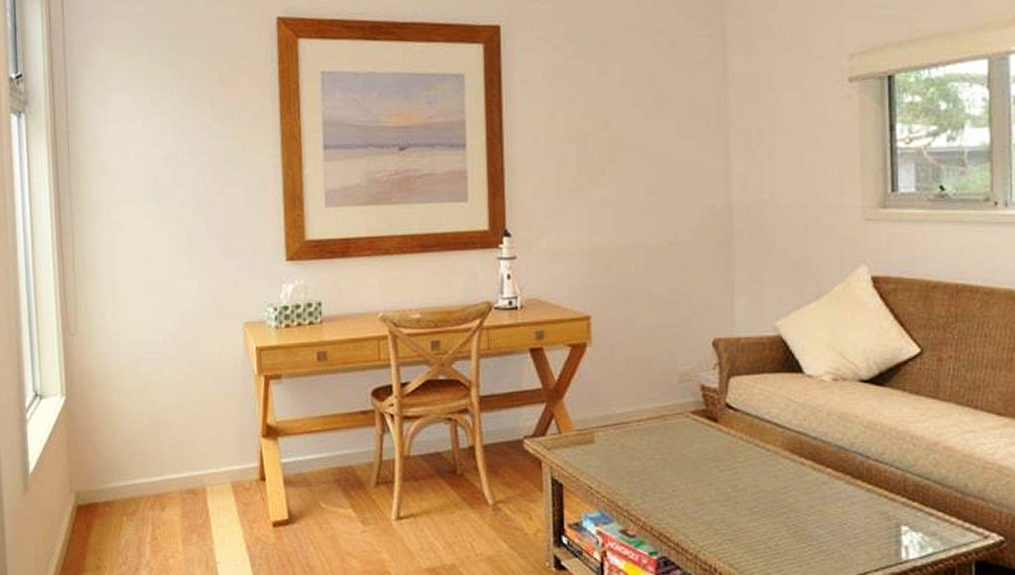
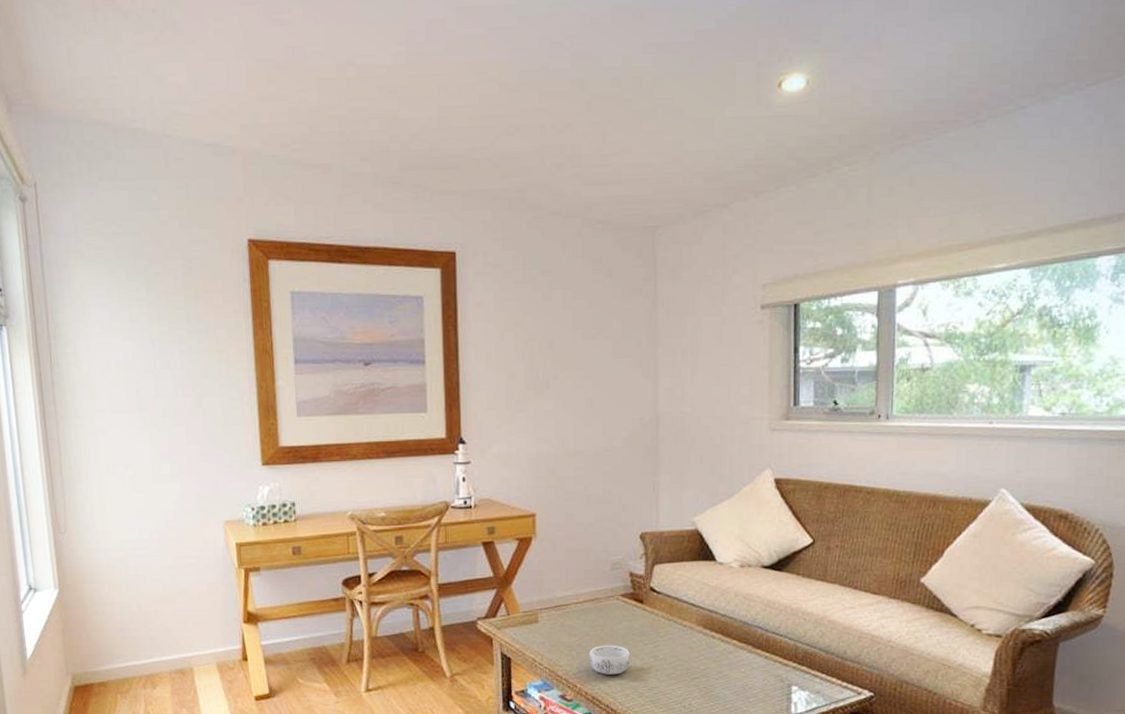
decorative bowl: none [654,471,704,507] -> present [589,645,631,675]

